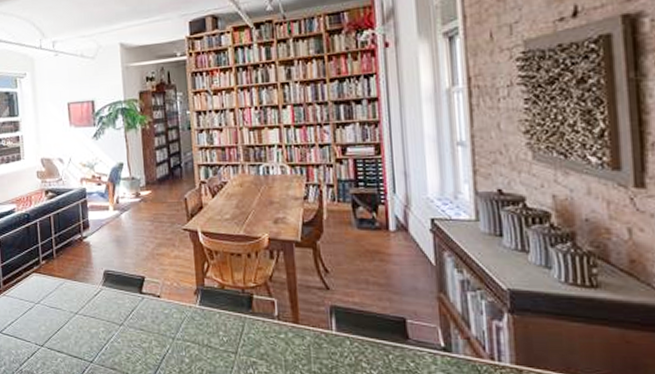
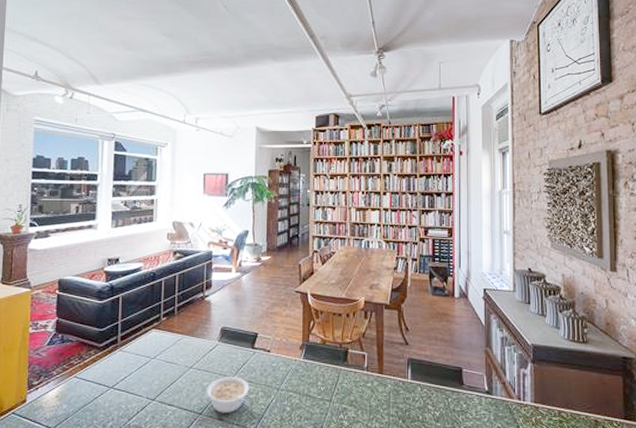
legume: none [94,324,141,363] -> present [206,377,250,414]

